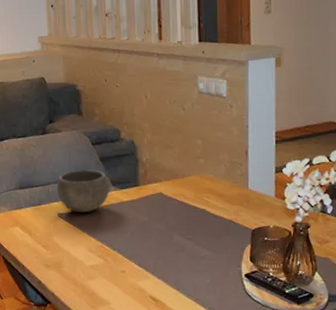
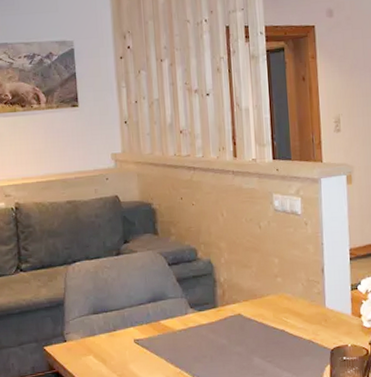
bowl: present [56,170,110,213] -> none [132,292,188,338]

